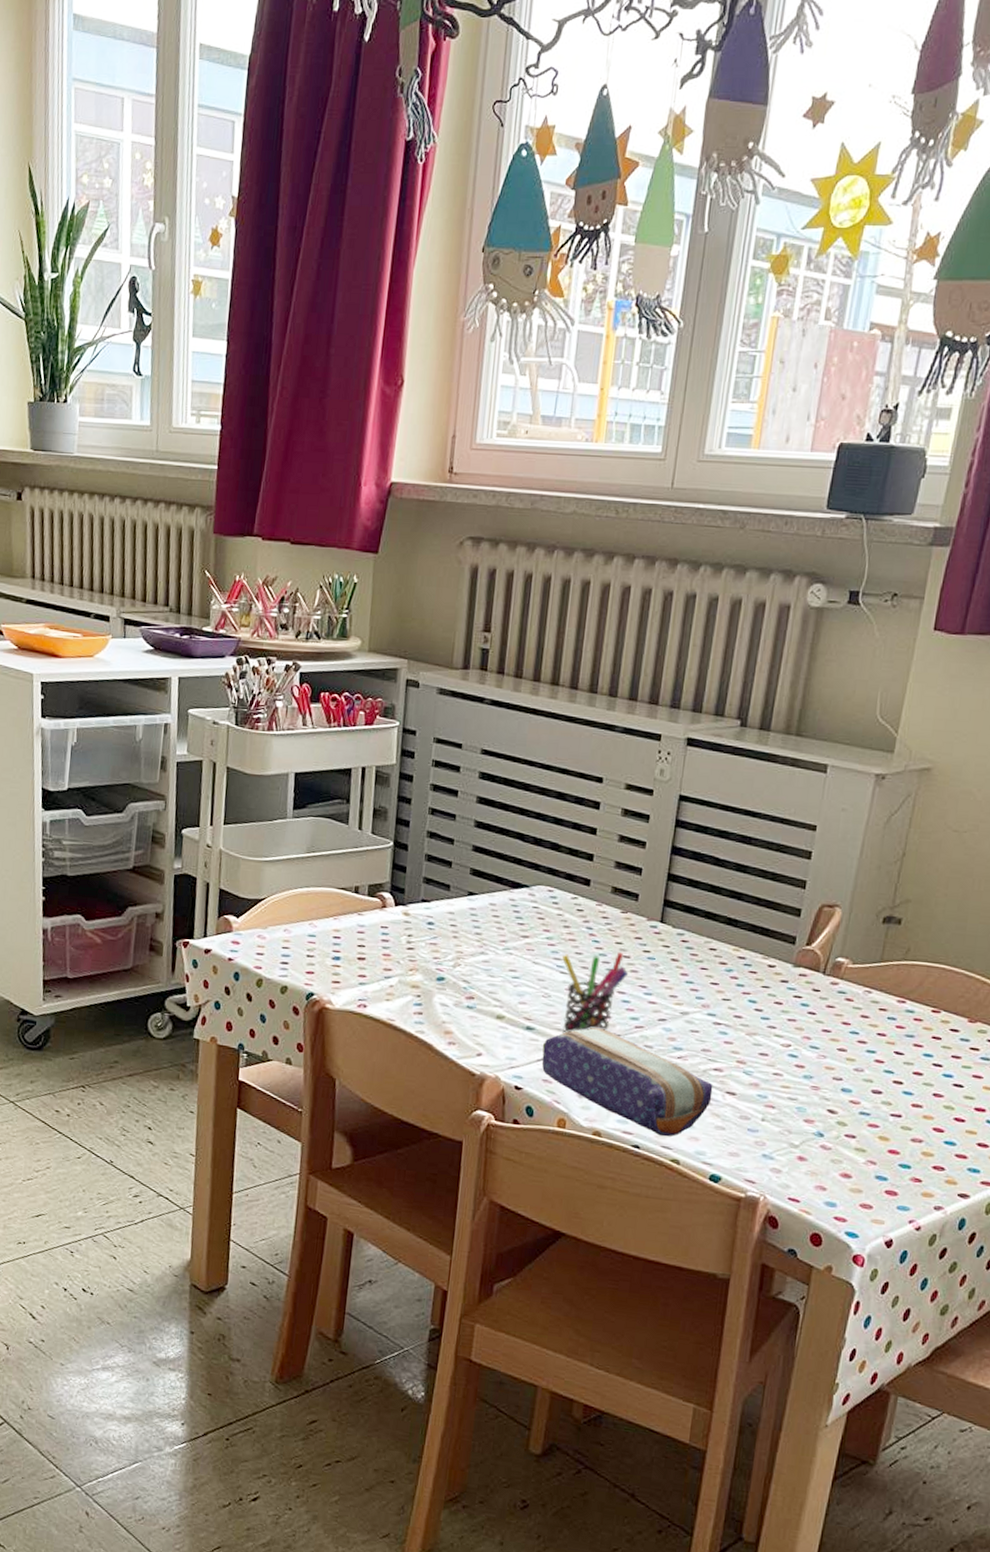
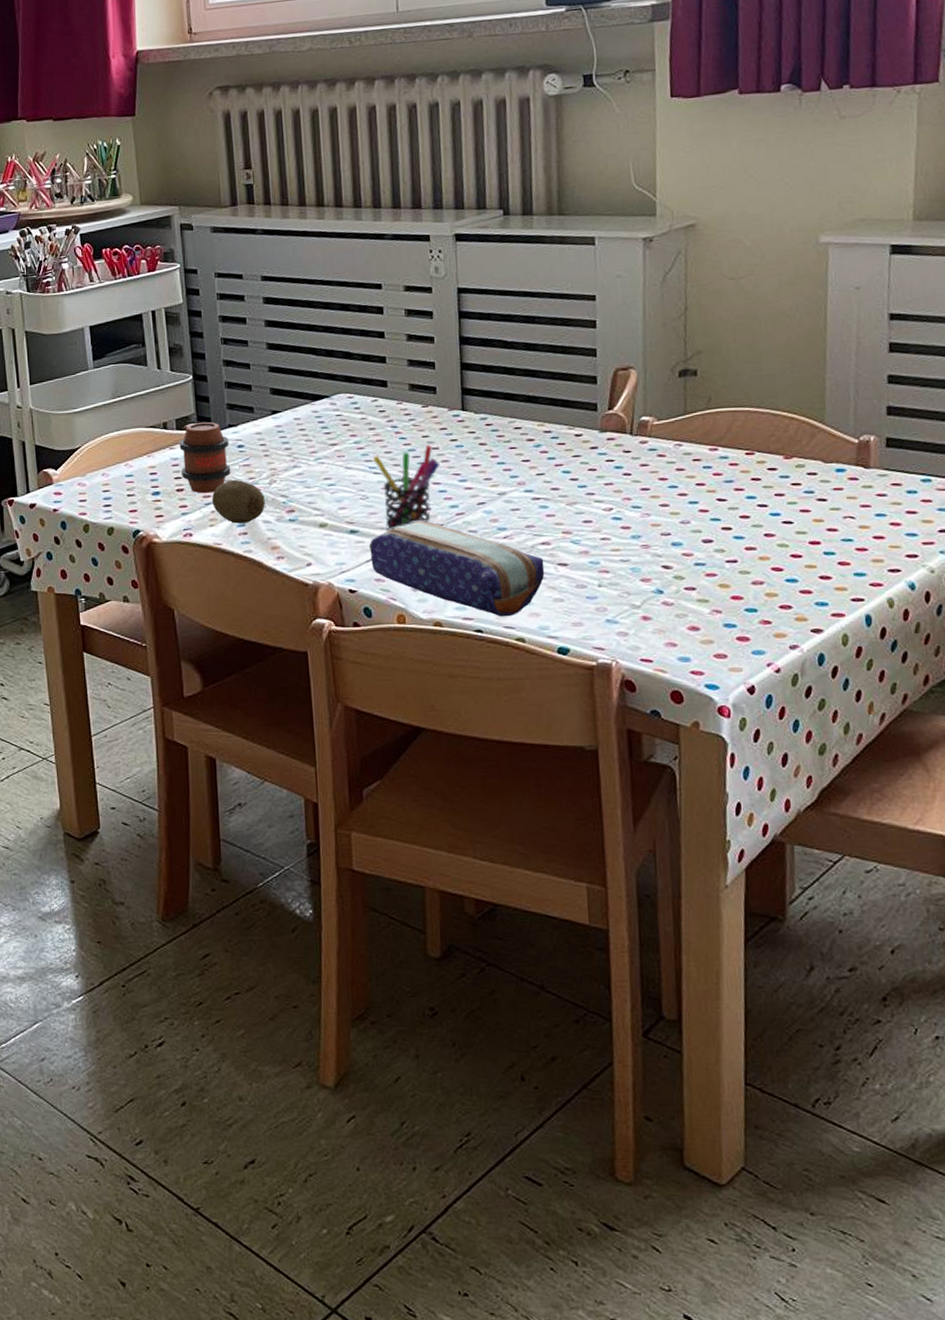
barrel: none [366,891,420,967] -> present [179,421,231,494]
fruit: none [392,956,446,1003] -> present [212,479,265,524]

